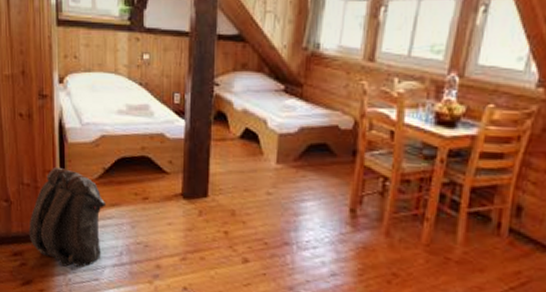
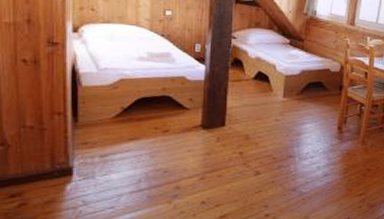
backpack: present [29,166,107,268] -> none [31,108,125,200]

